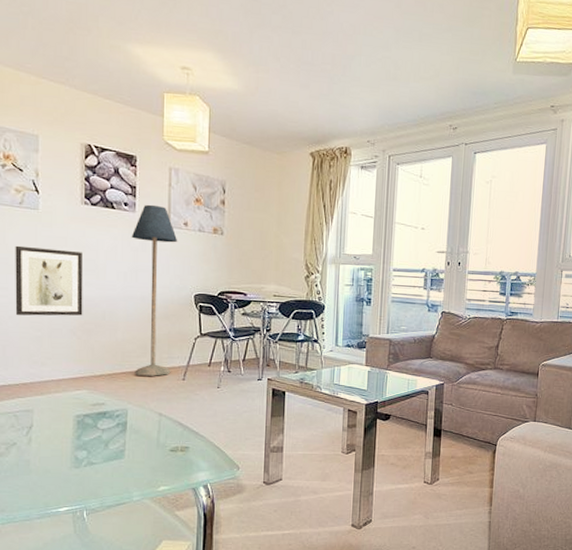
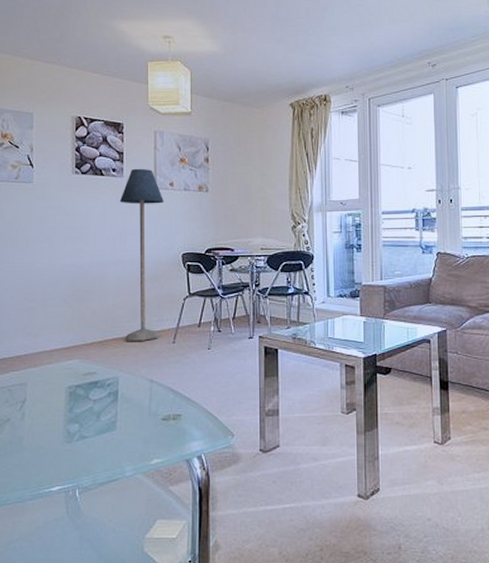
wall art: present [15,245,83,316] -> none [10,218,75,288]

